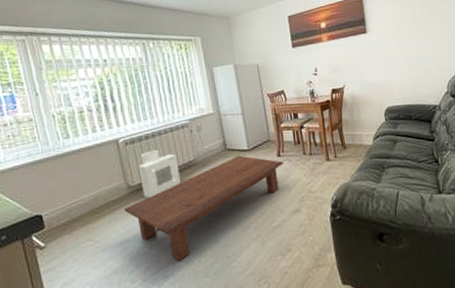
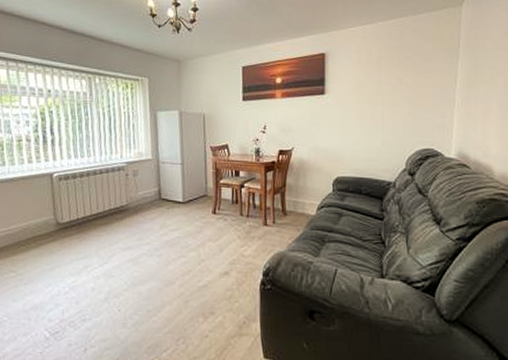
coffee table: present [124,155,283,262] -> none [50,207,218,307]
air purifier: present [138,149,181,199] -> none [69,189,111,238]

